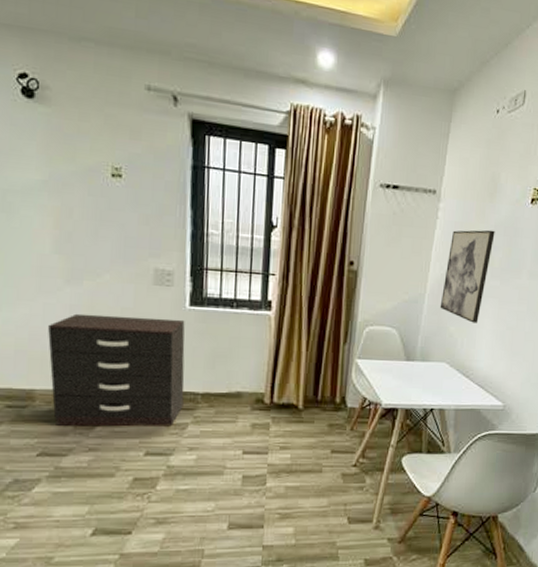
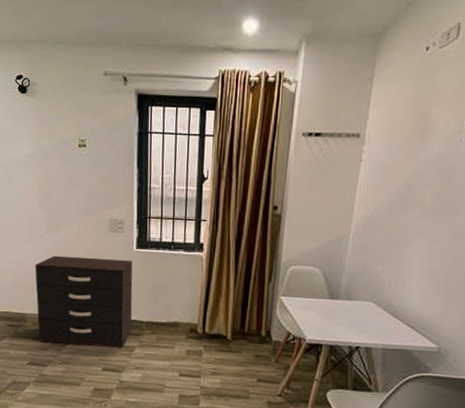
wall art: present [440,229,495,323] -> none [365,168,426,263]

